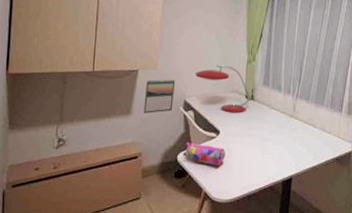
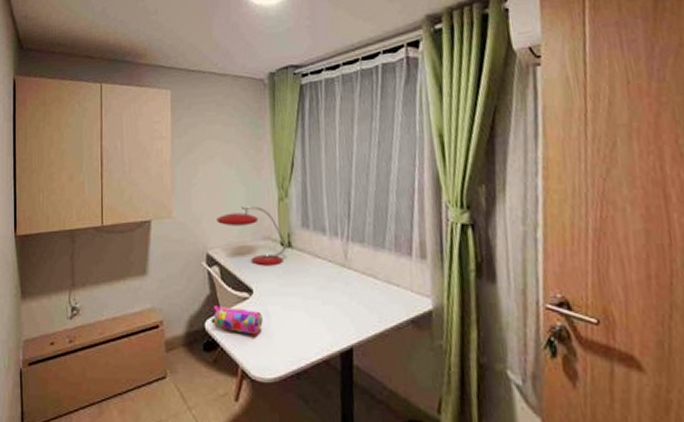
calendar: present [143,79,176,113] -> none [160,228,195,272]

